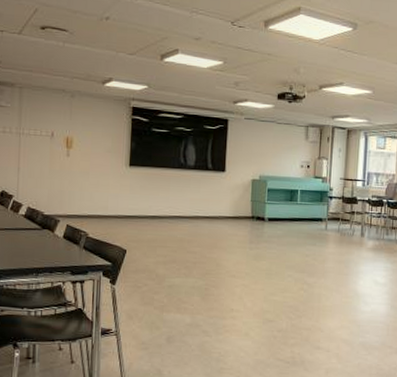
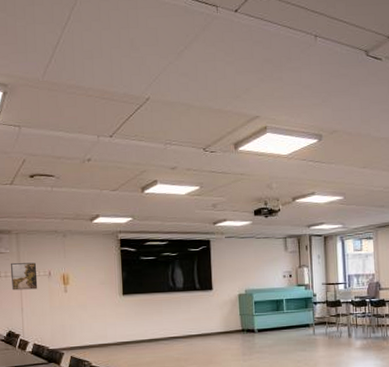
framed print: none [10,118,39,150] -> present [11,262,38,291]

